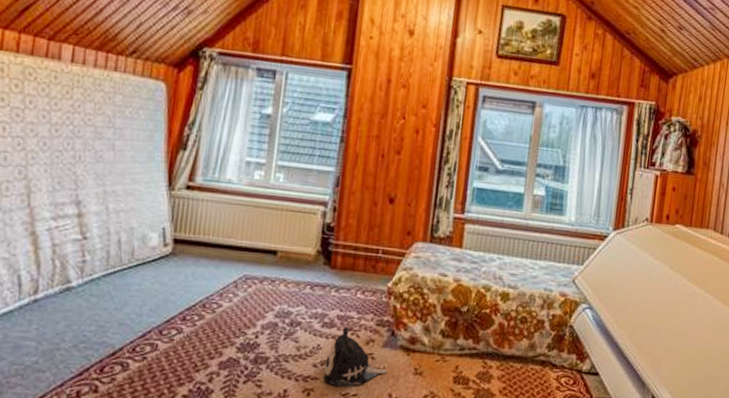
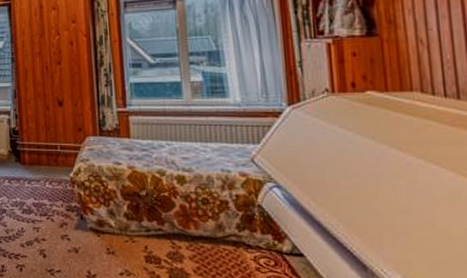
plush toy: present [323,327,387,386] -> none [30,212,82,263]

